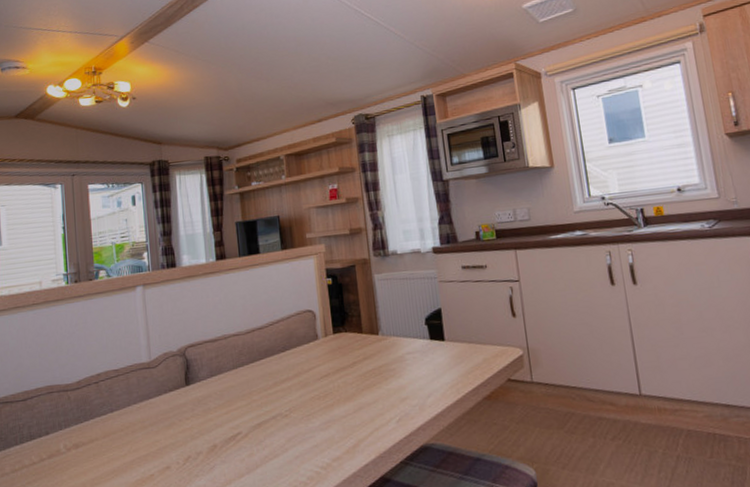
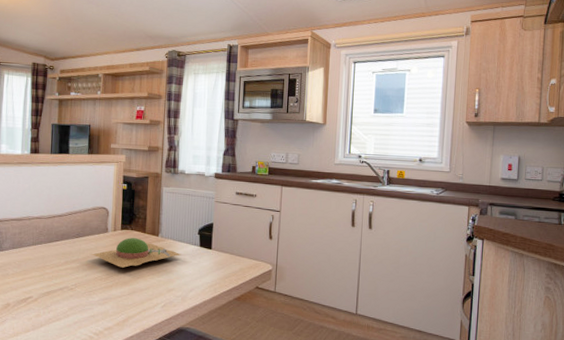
plant: none [303,341,410,380] -> present [91,238,181,268]

